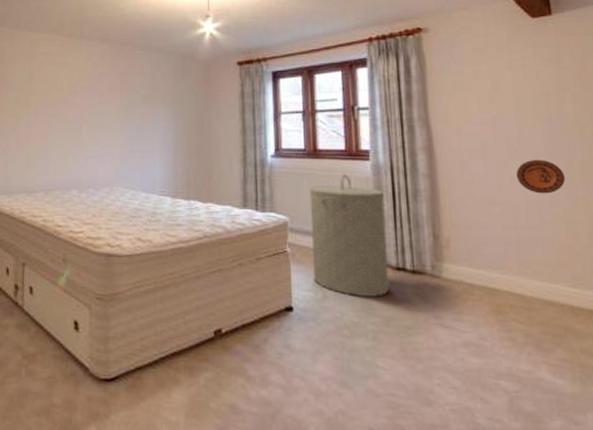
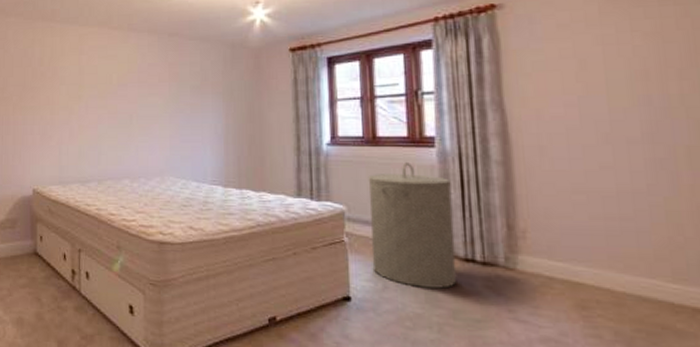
decorative plate: present [516,159,566,194] -> none [607,143,668,182]

